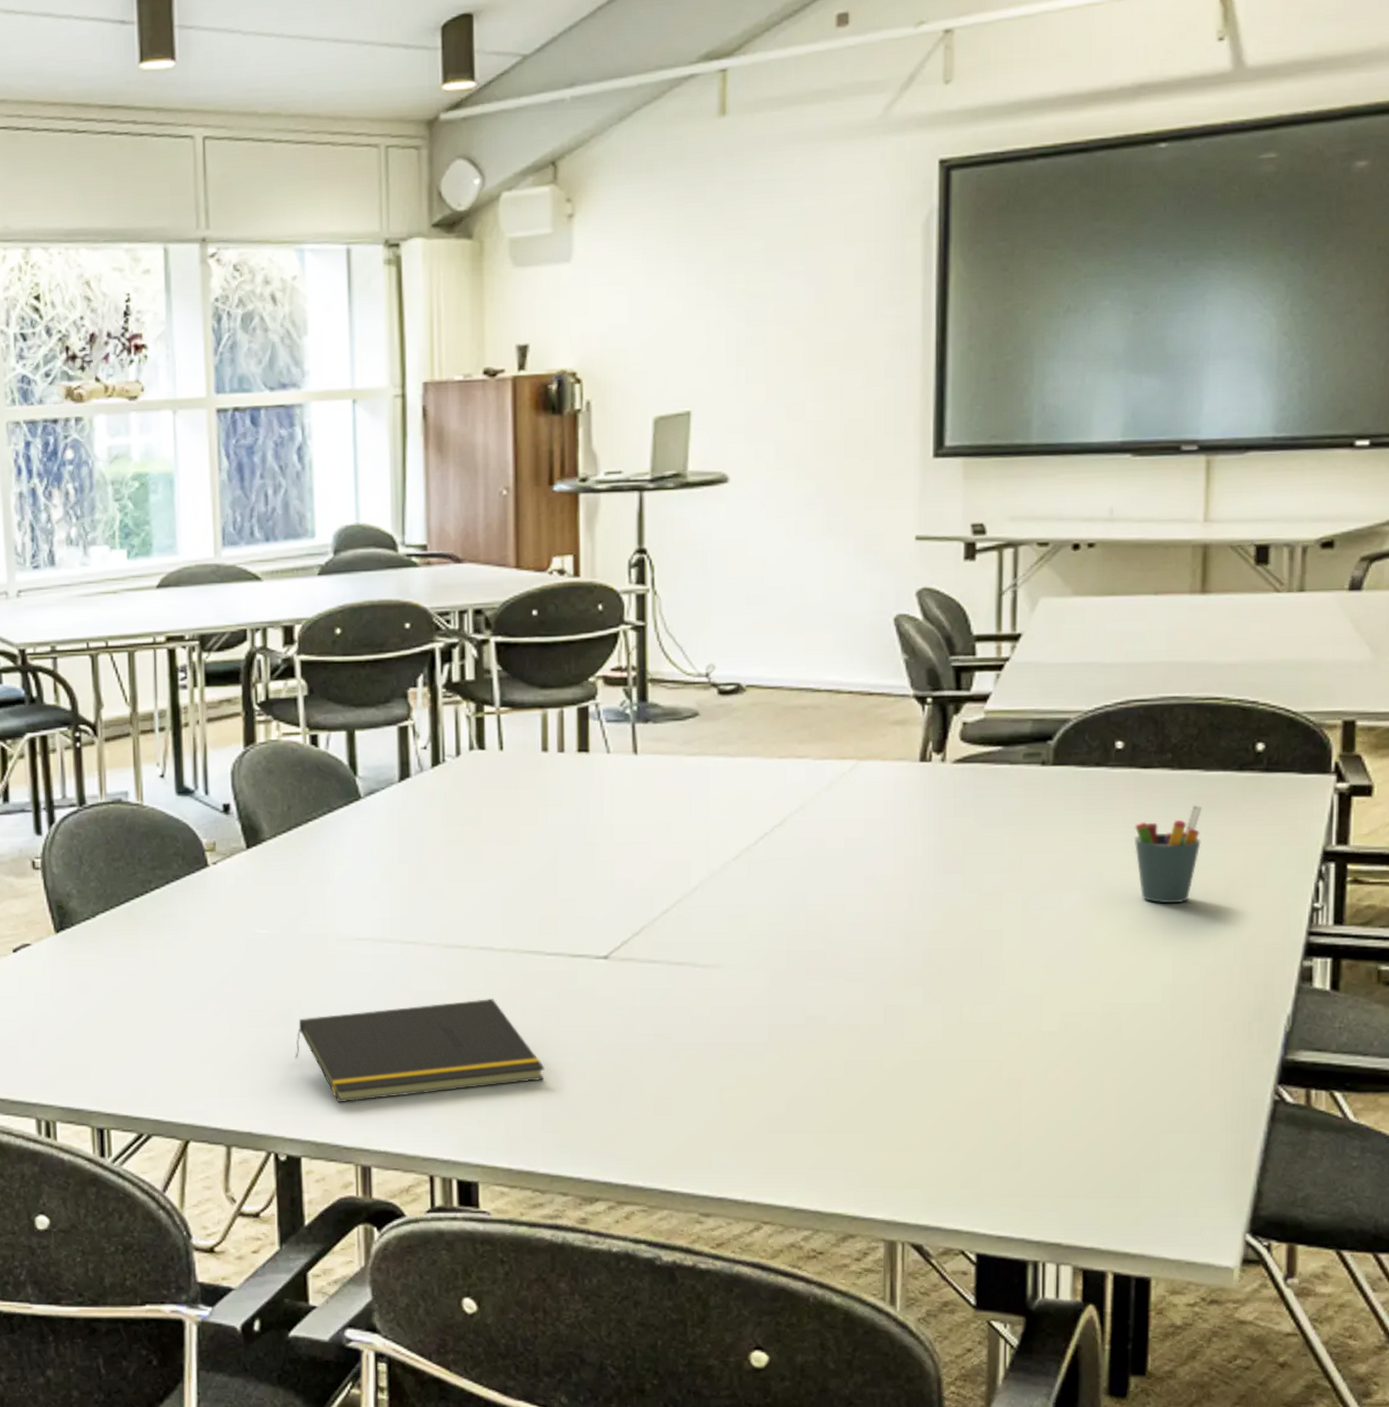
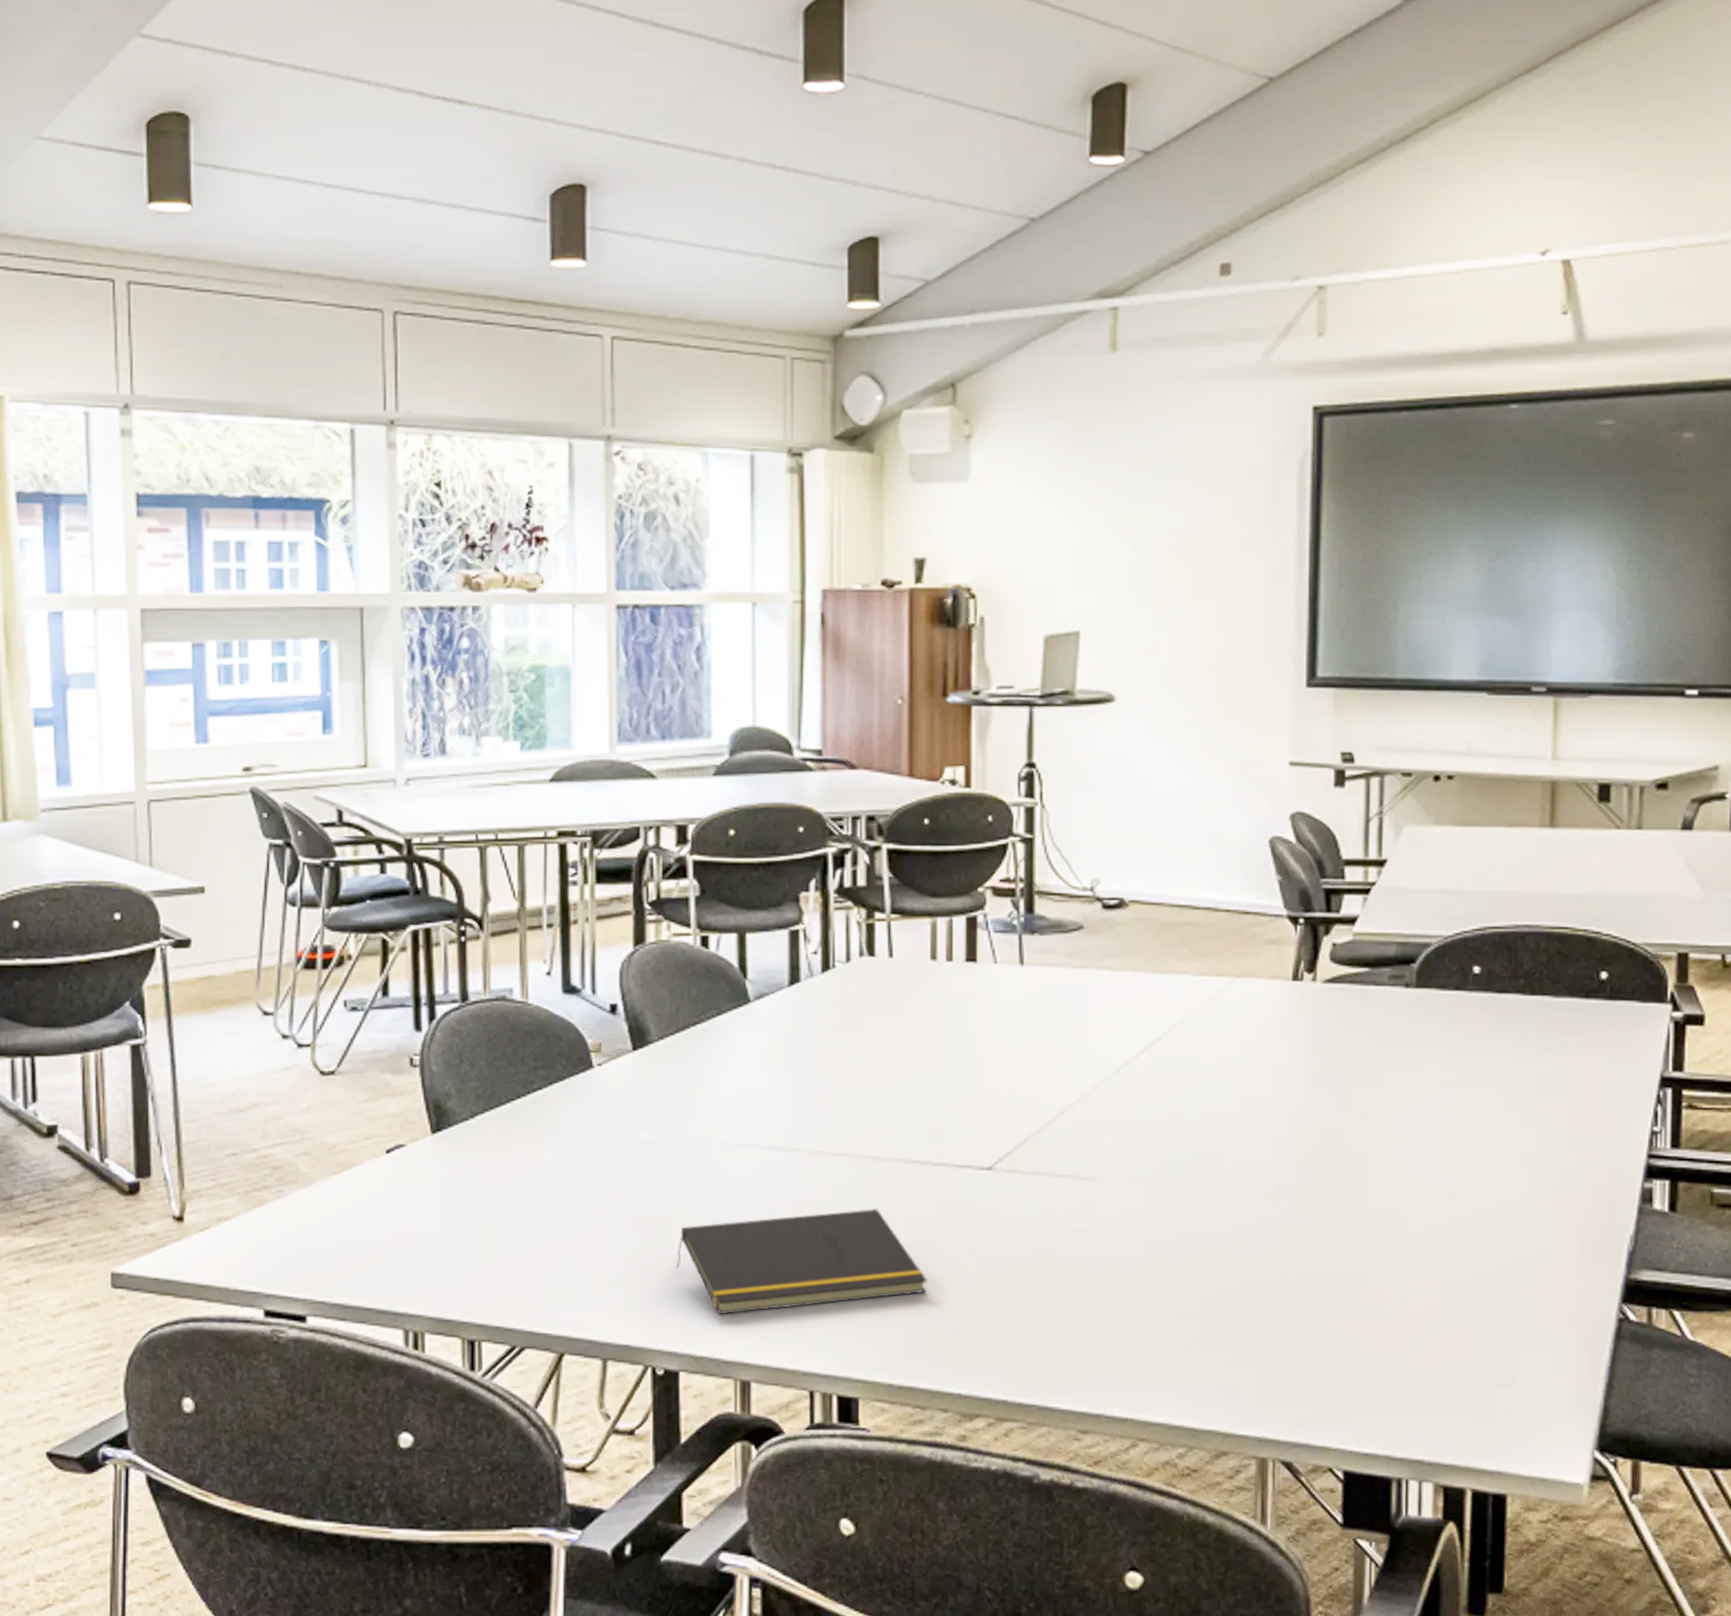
pen holder: present [1135,804,1202,904] -> none [1491,1029,1551,1125]

